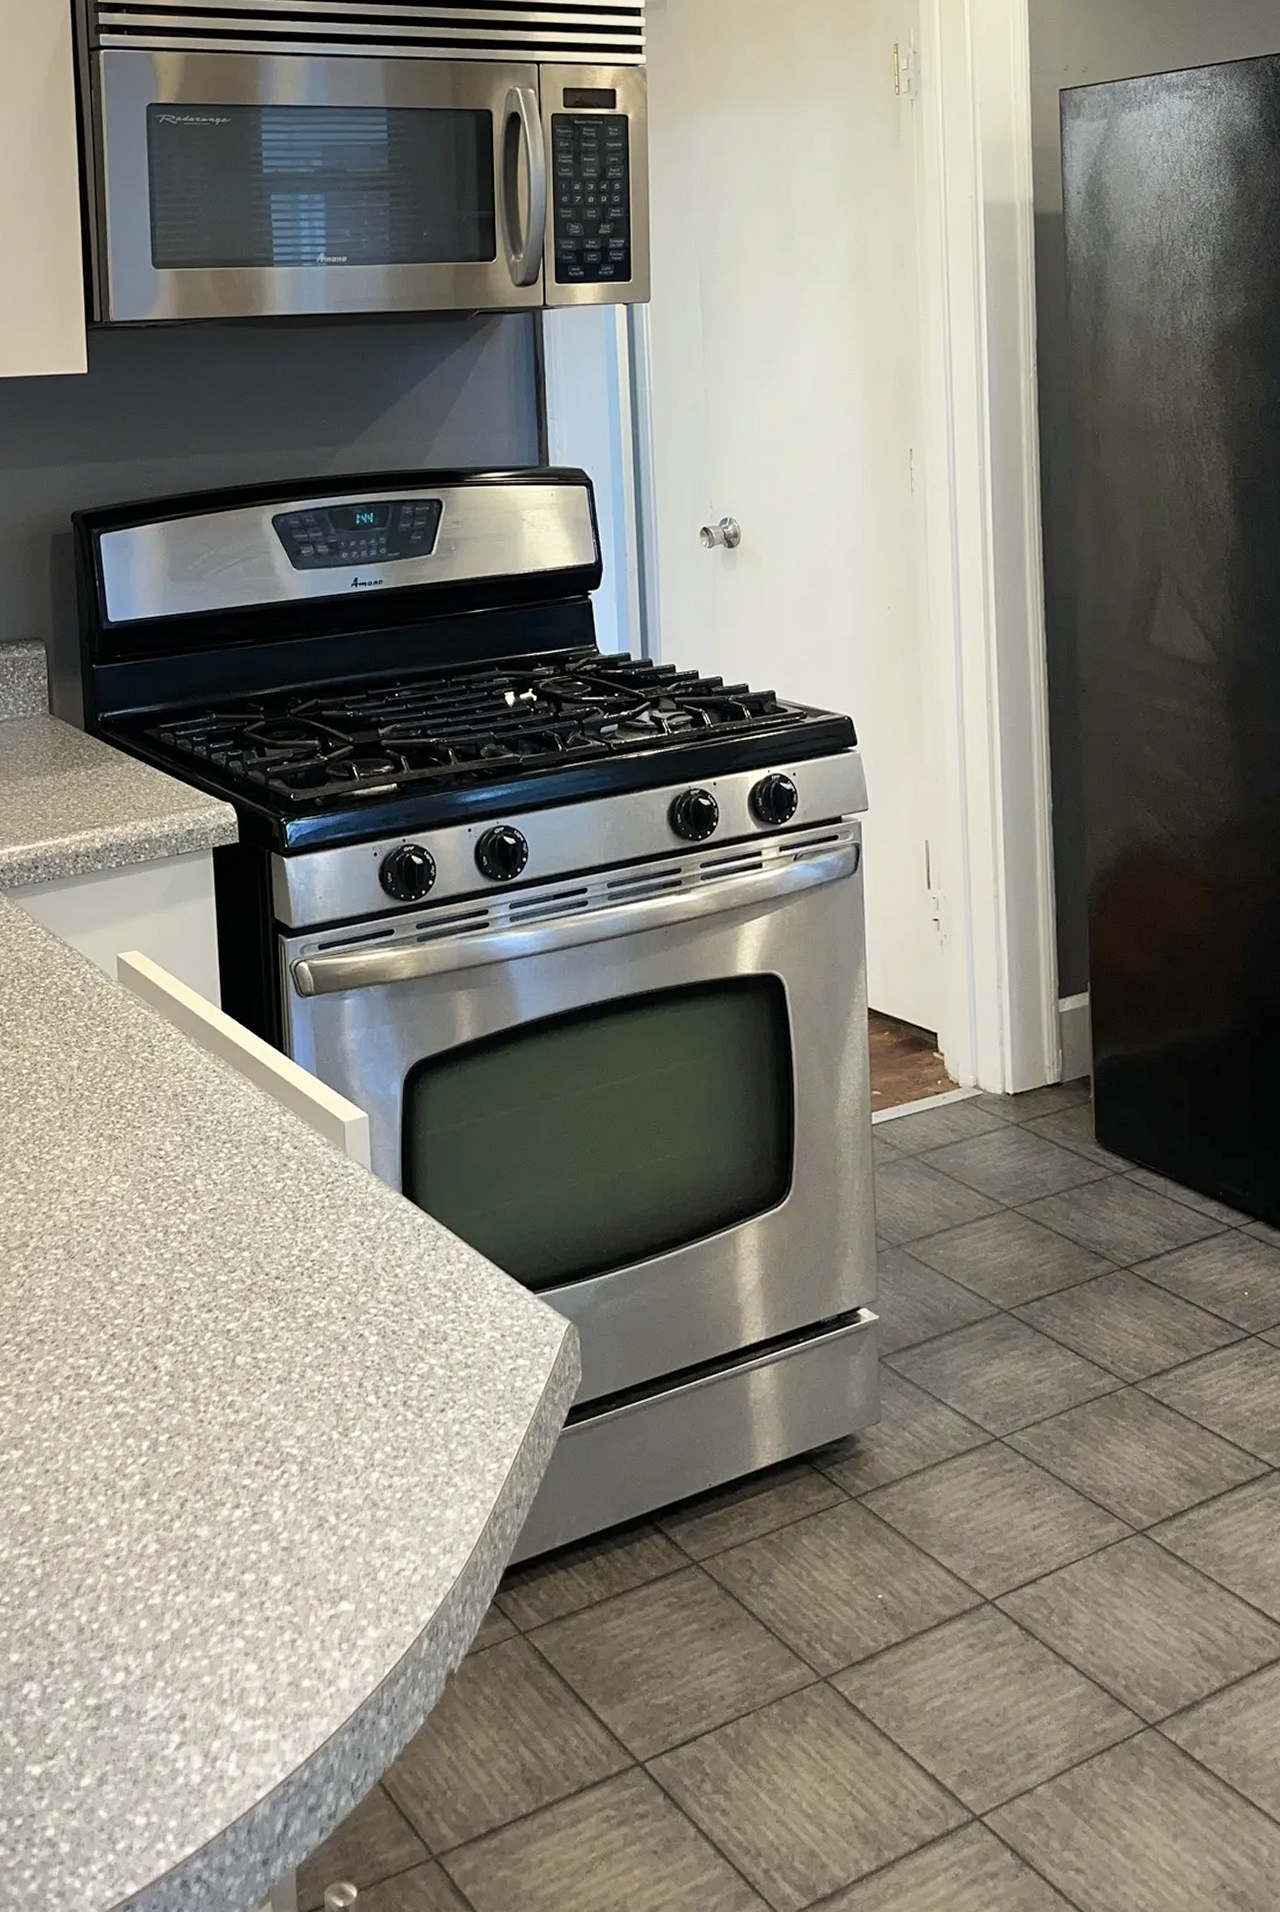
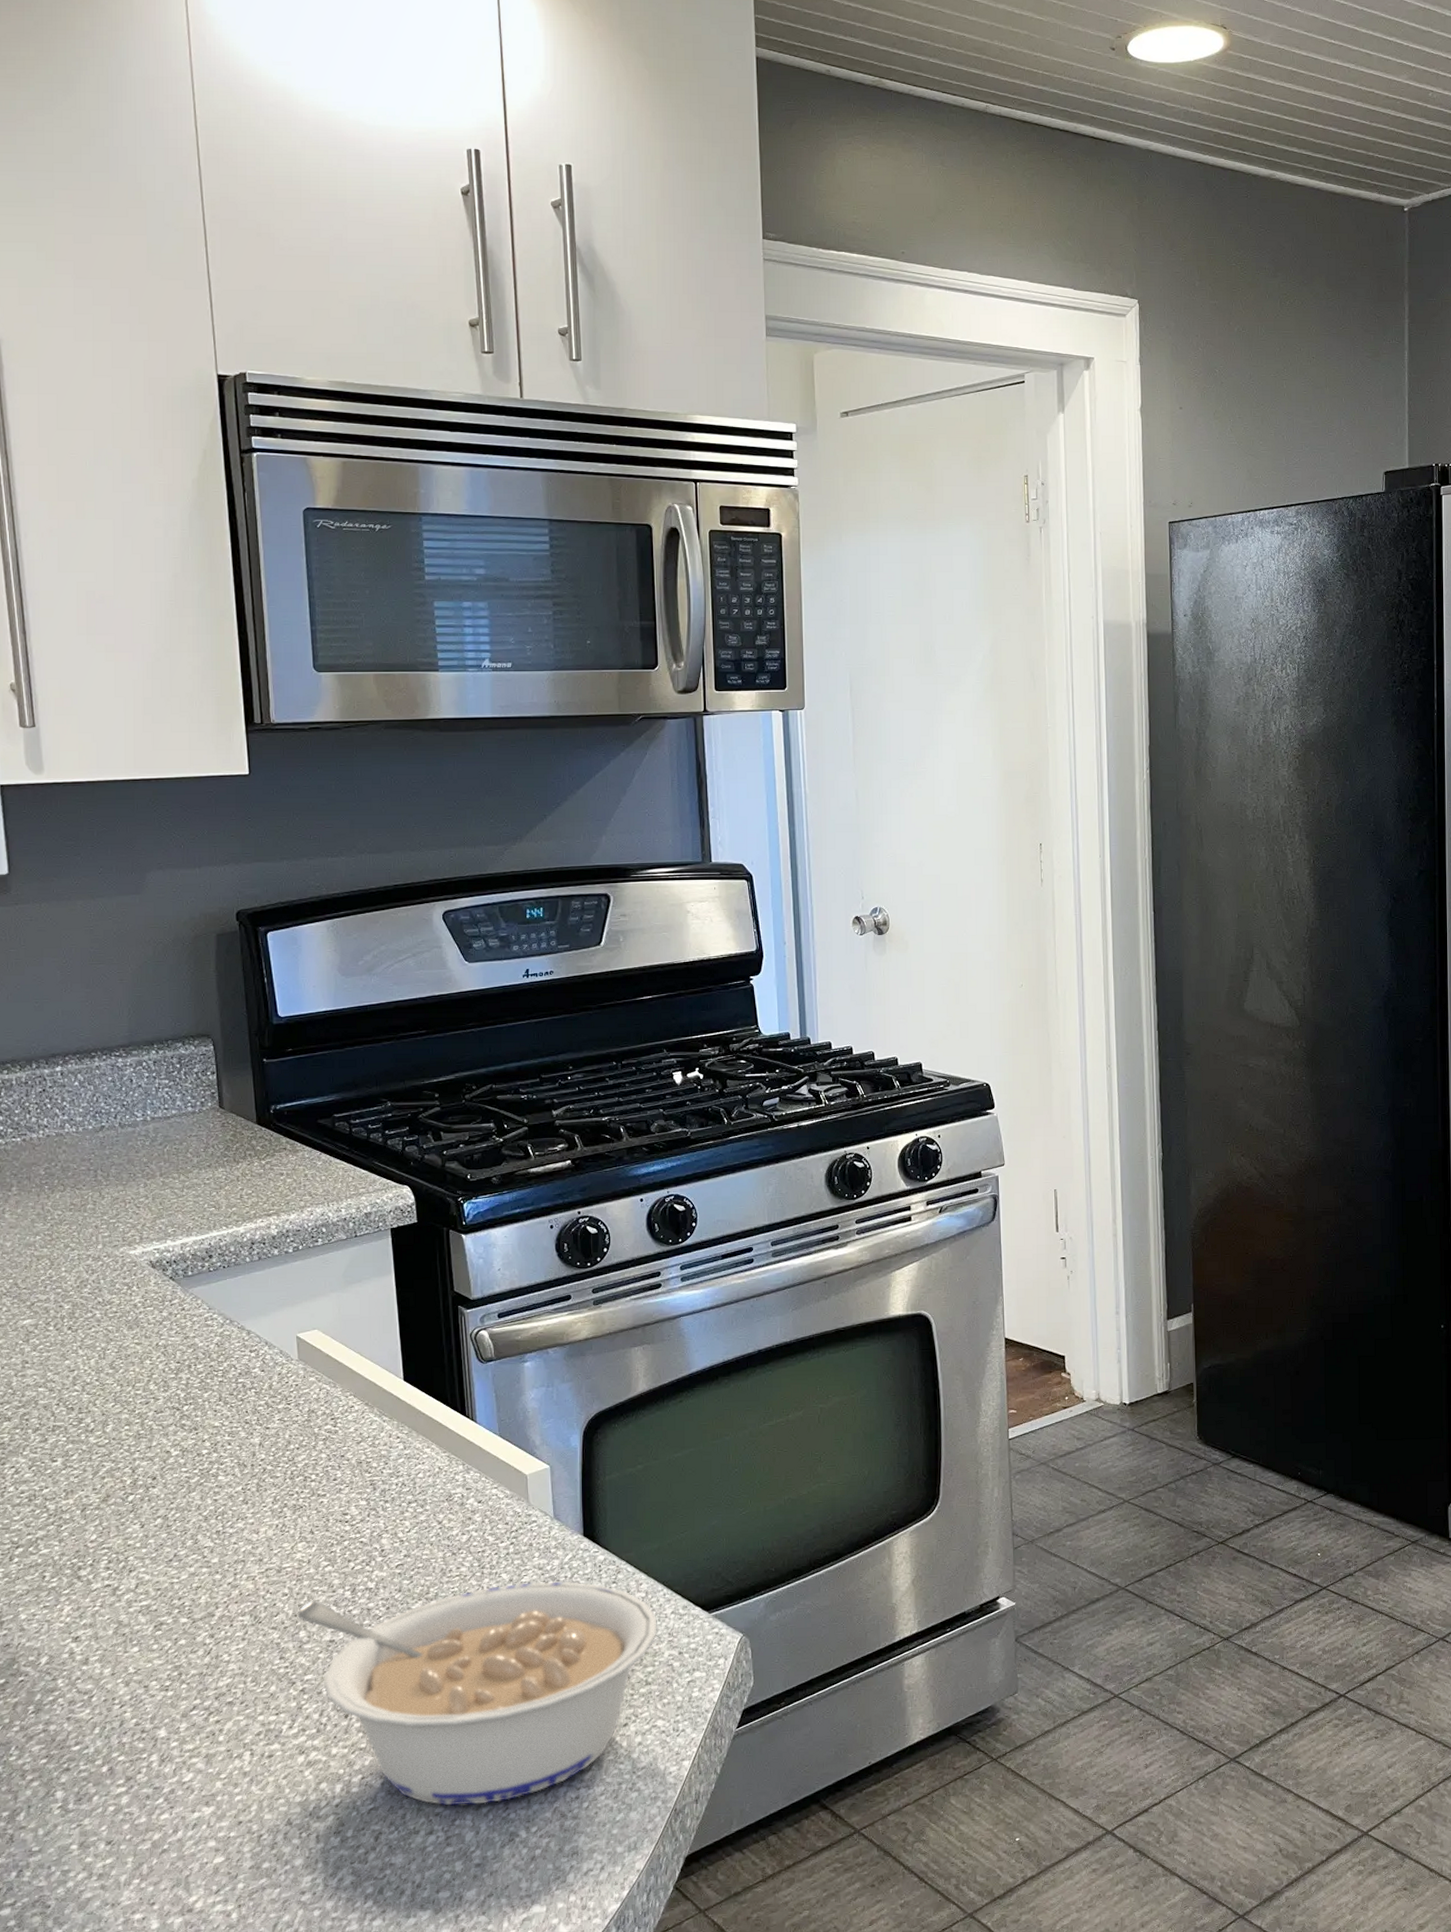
legume: none [109,1240,479,1482] -> present [297,1581,657,1806]

